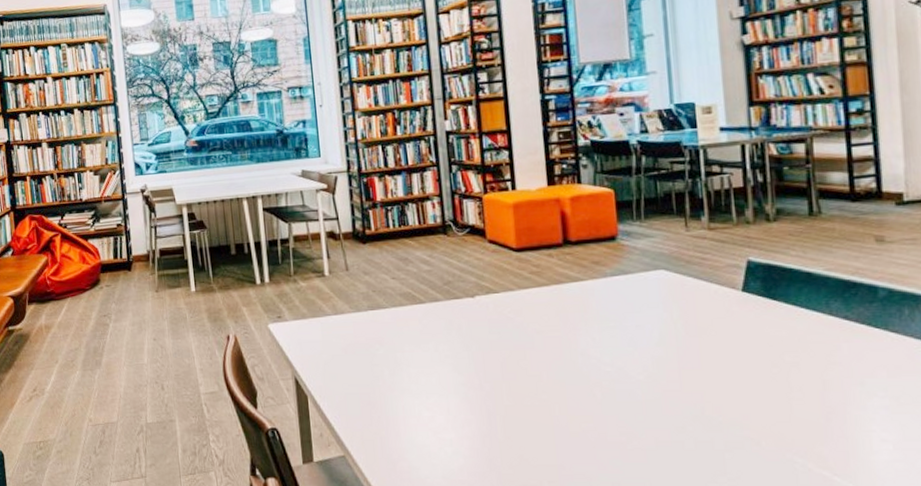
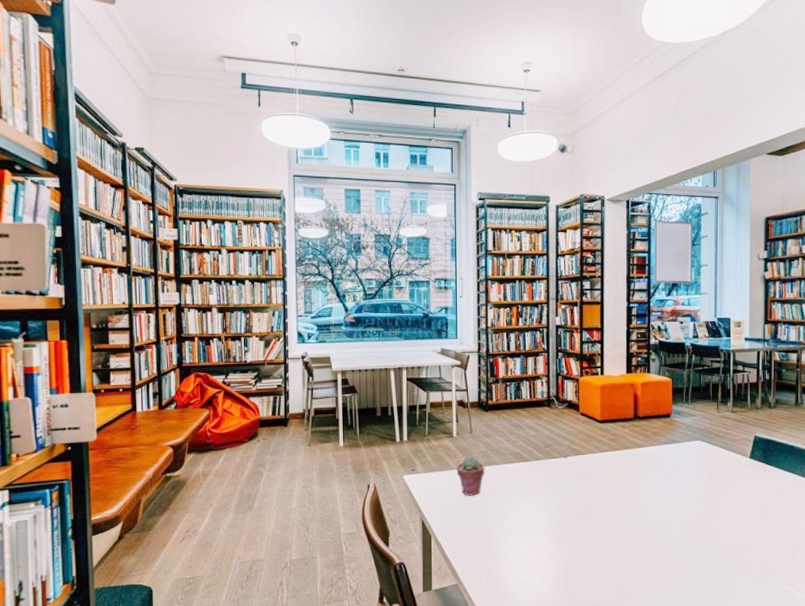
potted succulent: none [331,298,369,348] -> present [456,456,485,496]

